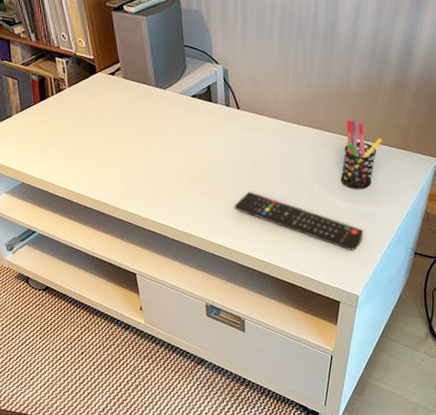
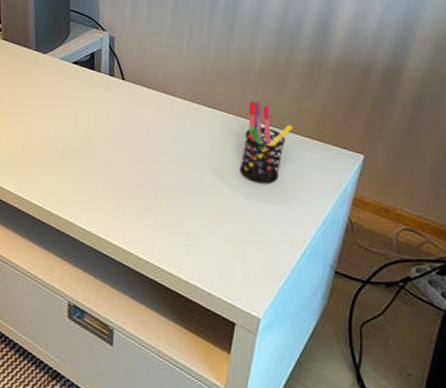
remote control: present [234,191,363,250] -> none [110,173,267,259]

